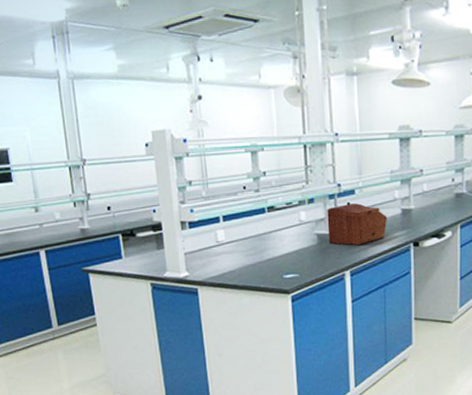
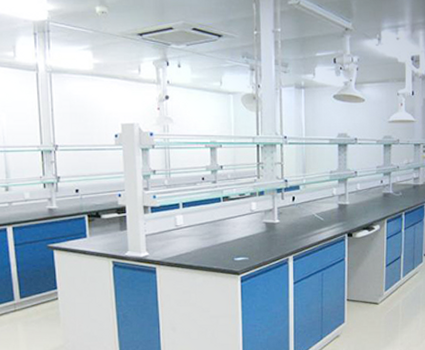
sewing box: present [327,203,388,246] -> none [275,197,327,234]

